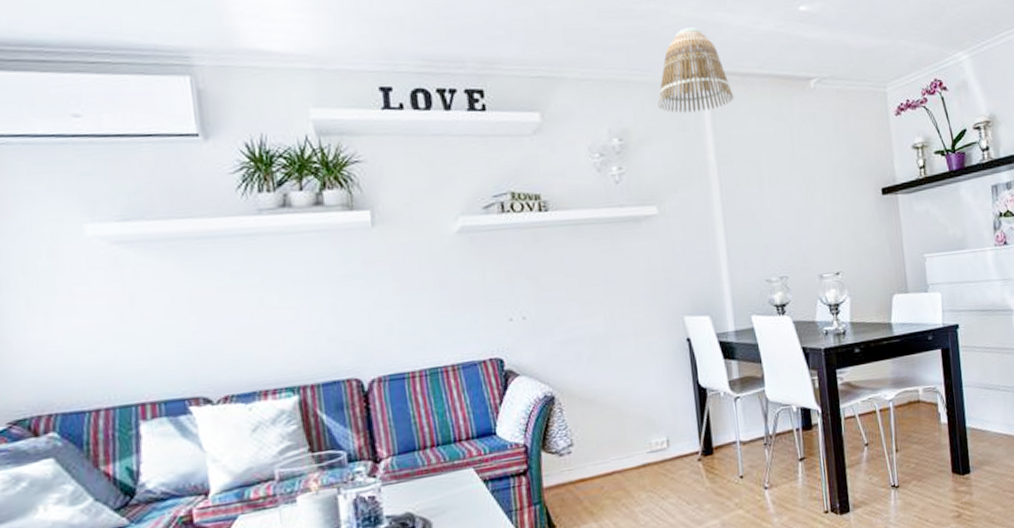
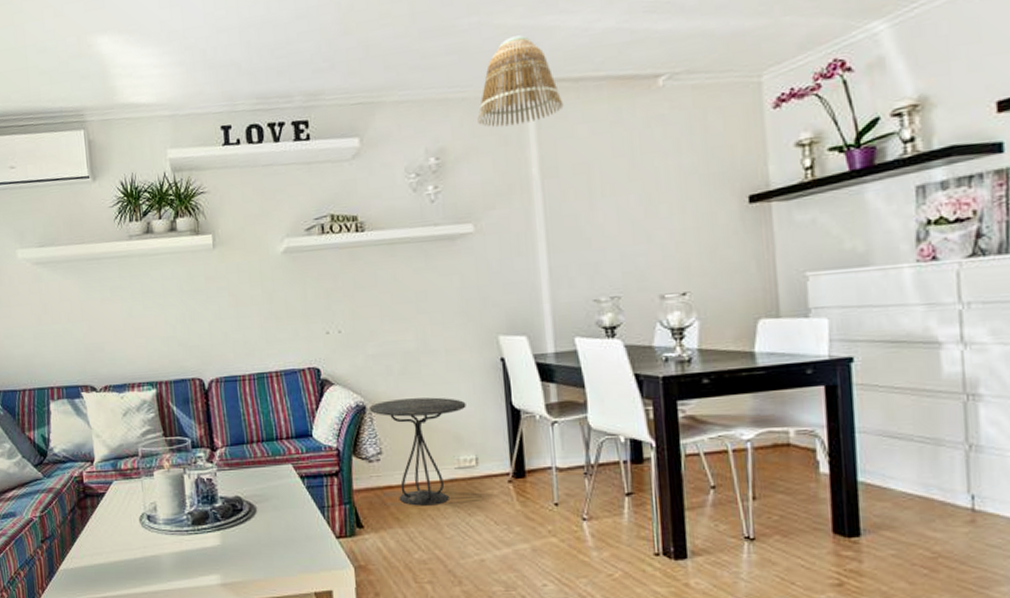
side table: none [557,381,656,497] -> present [368,397,466,506]

